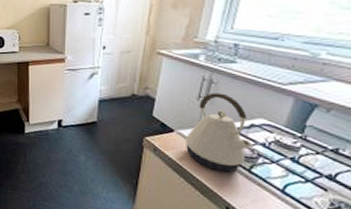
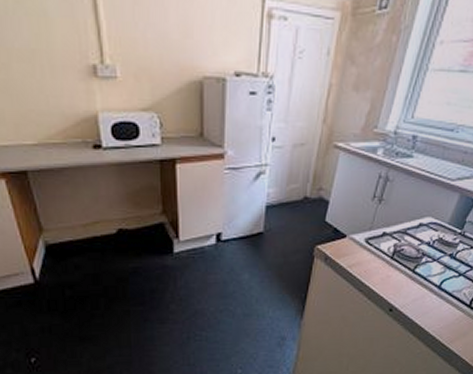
kettle: present [185,93,252,173] -> none [356,192,419,275]

